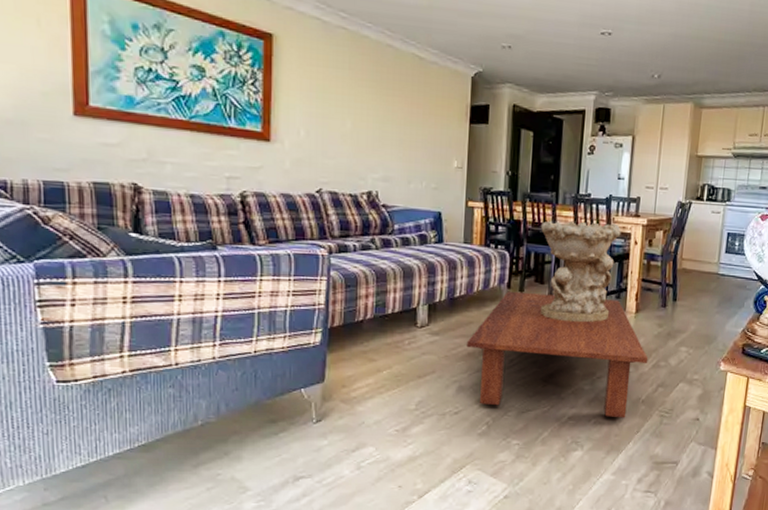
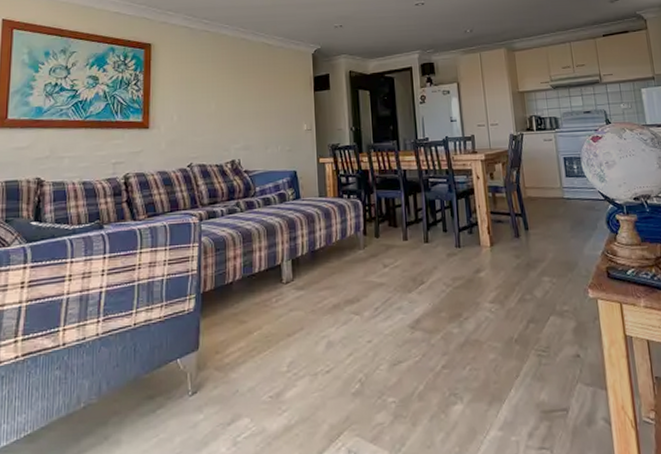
coffee table: present [466,291,649,418] -> none [331,235,513,362]
decorative bowl: present [540,220,621,323] -> none [386,162,465,263]

